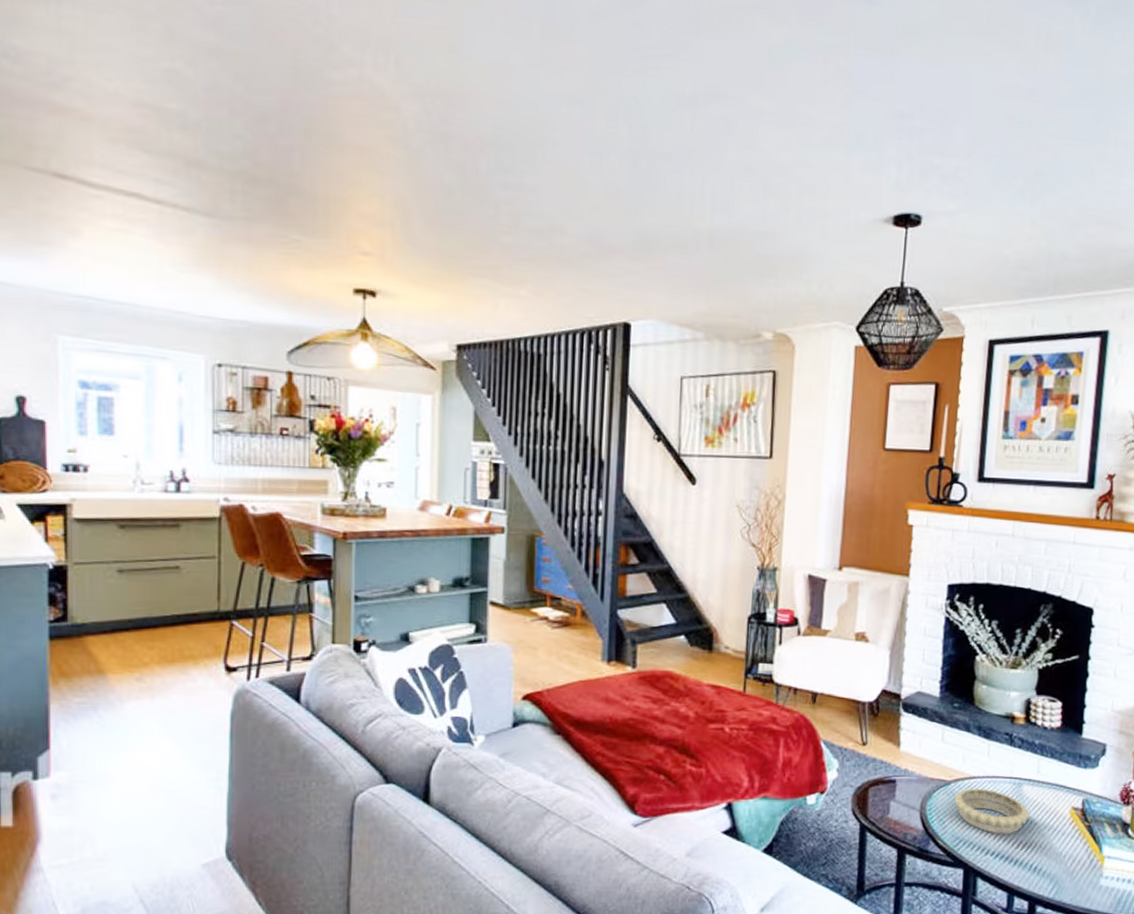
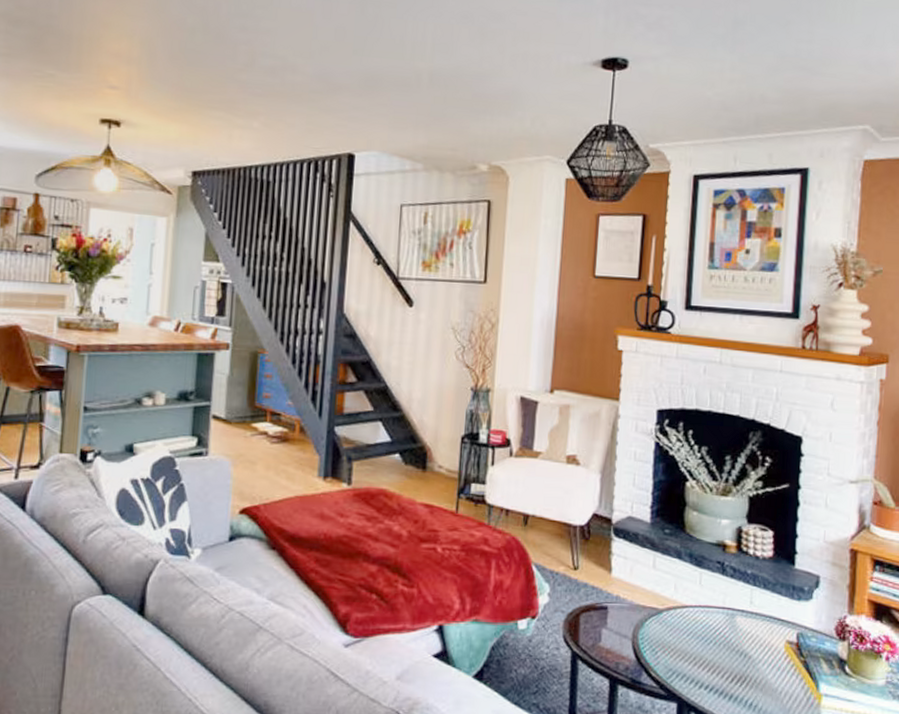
decorative bowl: present [954,788,1029,834] -> none [666,617,743,667]

